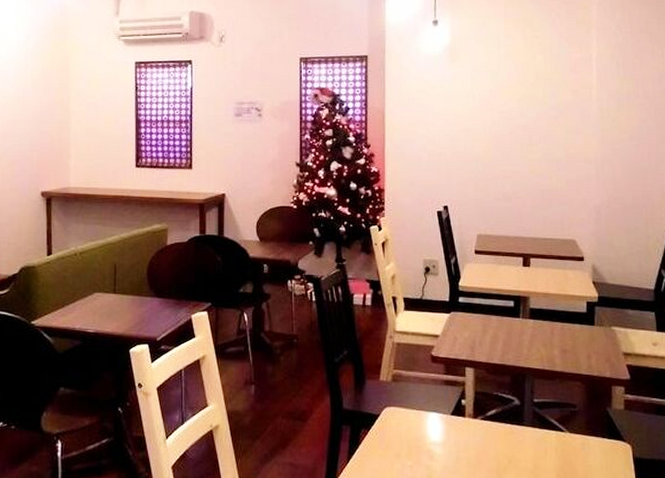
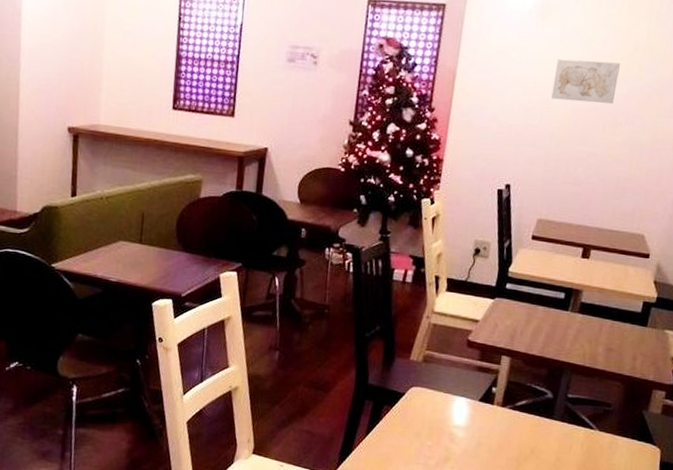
wall art: none [470,91,527,127] -> present [551,58,620,104]

